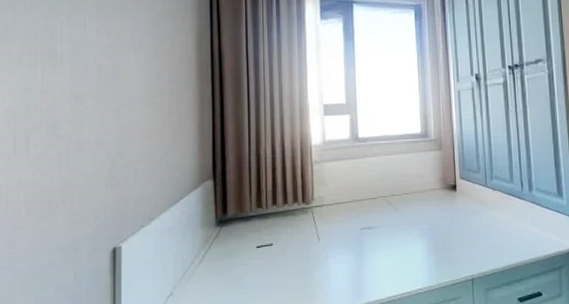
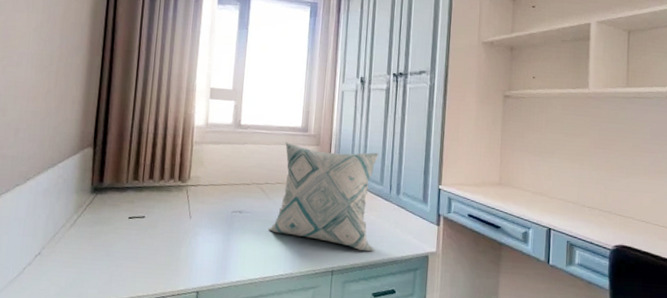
decorative pillow: none [399,150,516,255] -> present [268,142,379,252]

